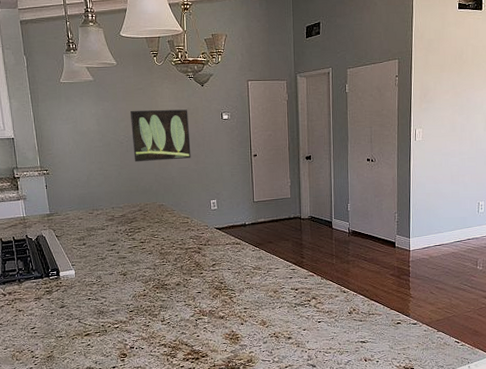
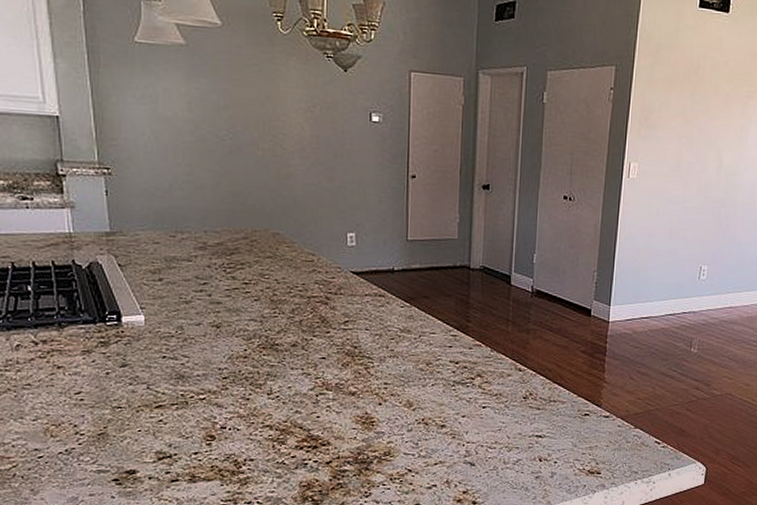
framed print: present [130,109,191,162] -> none [237,94,324,172]

